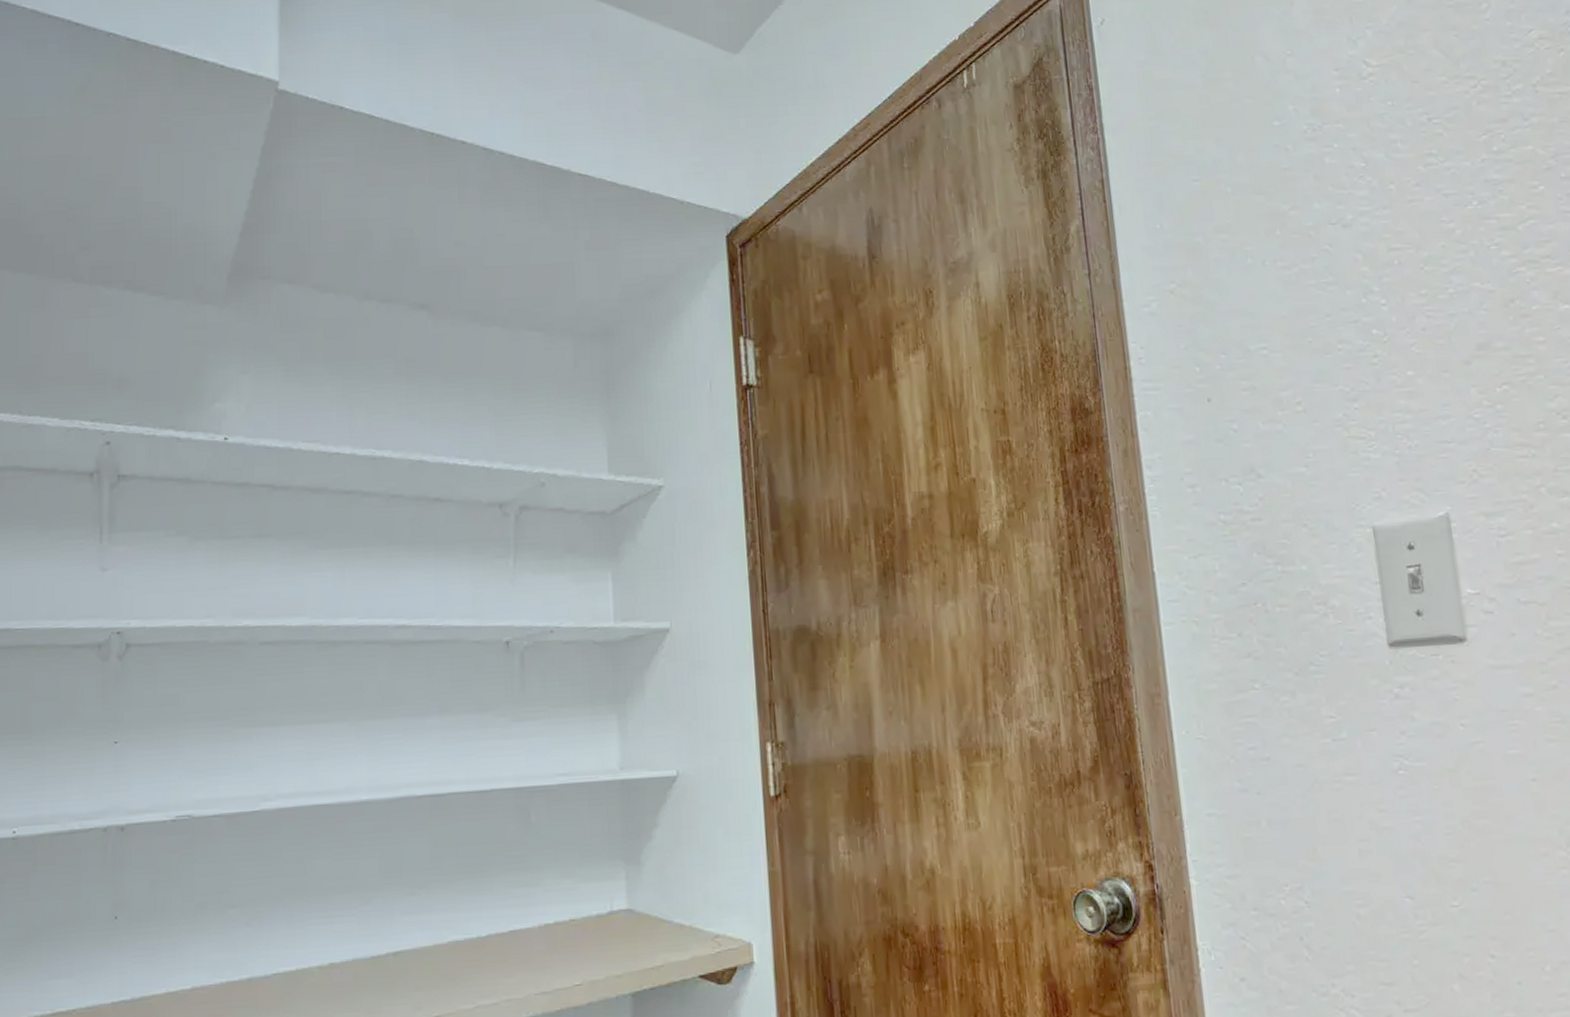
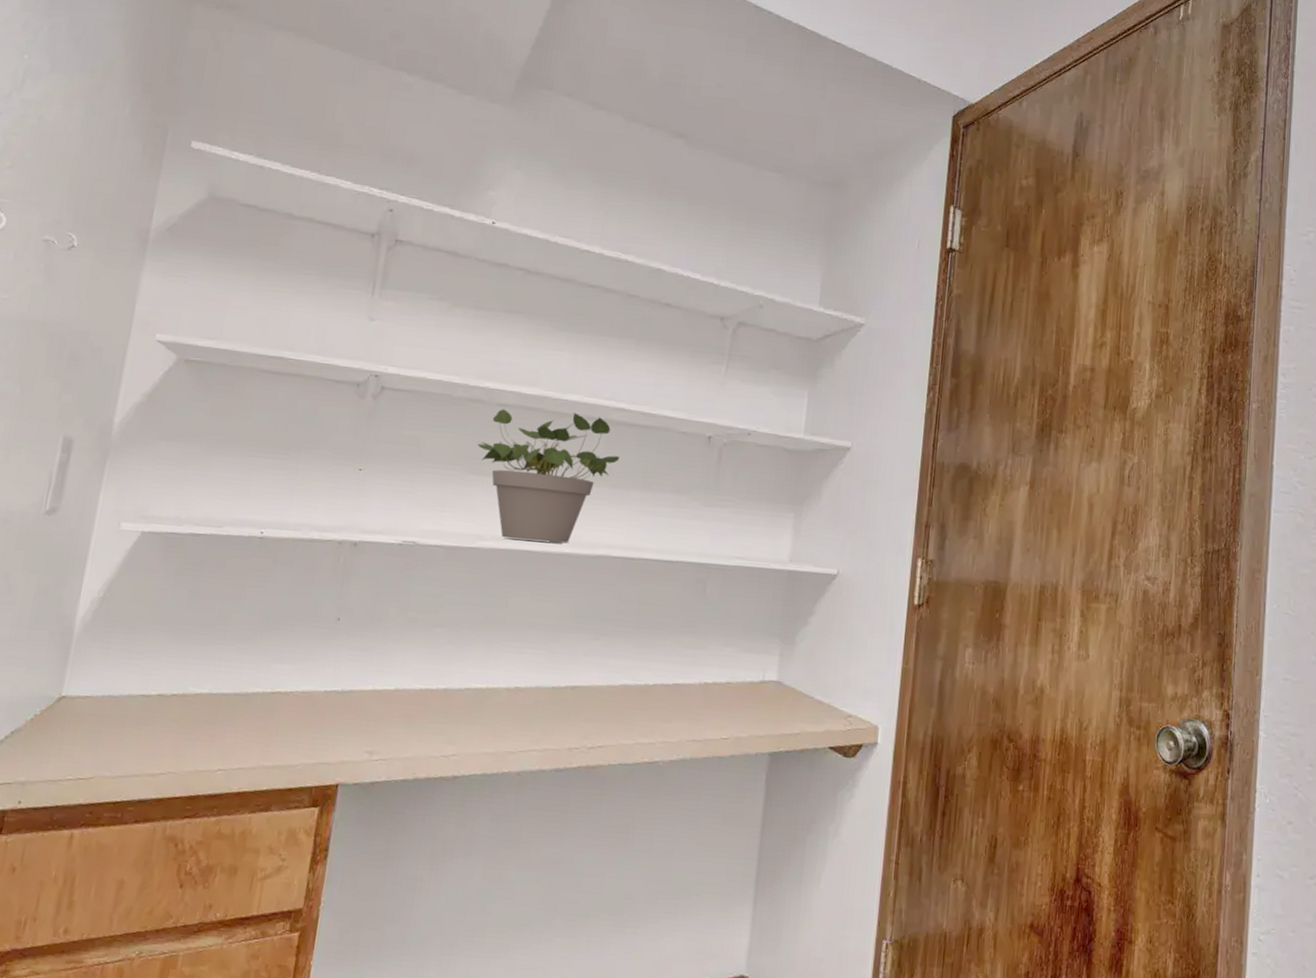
potted plant: none [245,638,409,795] -> present [478,409,620,544]

